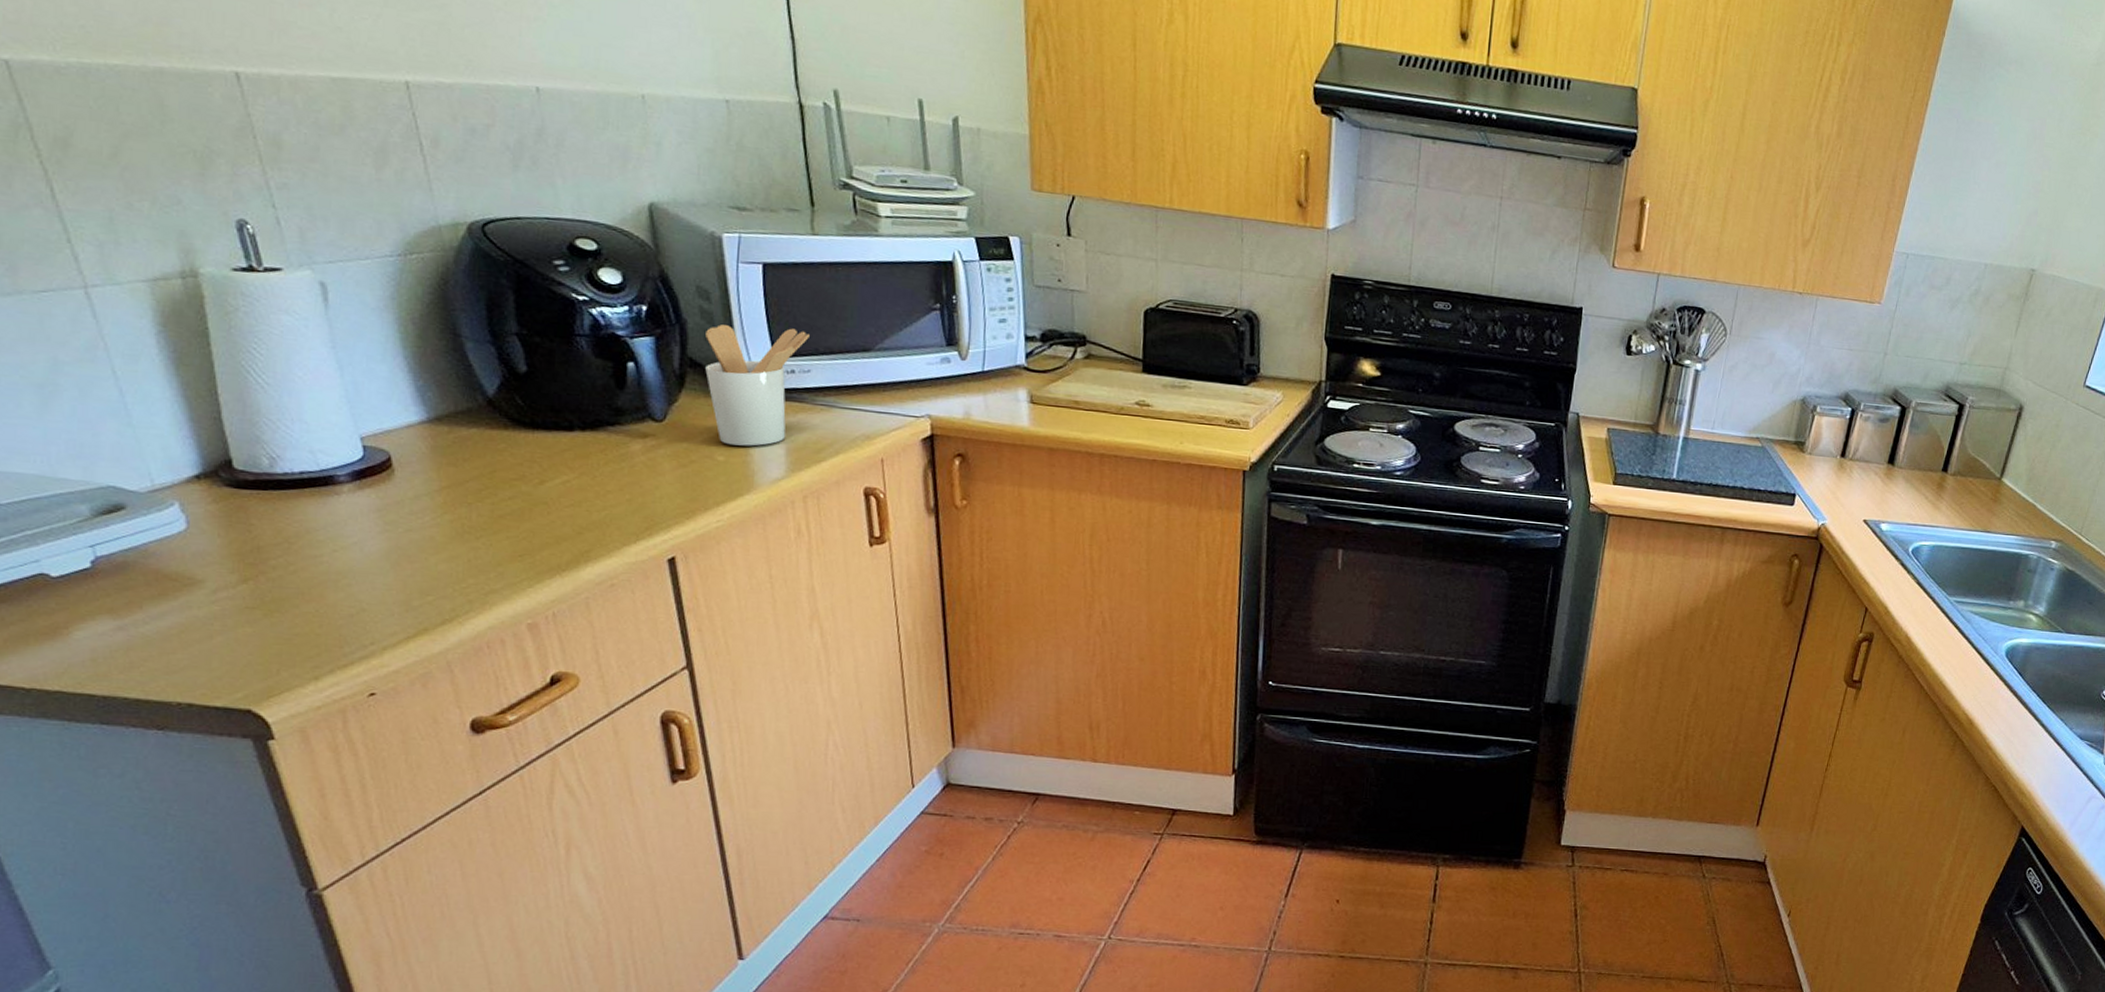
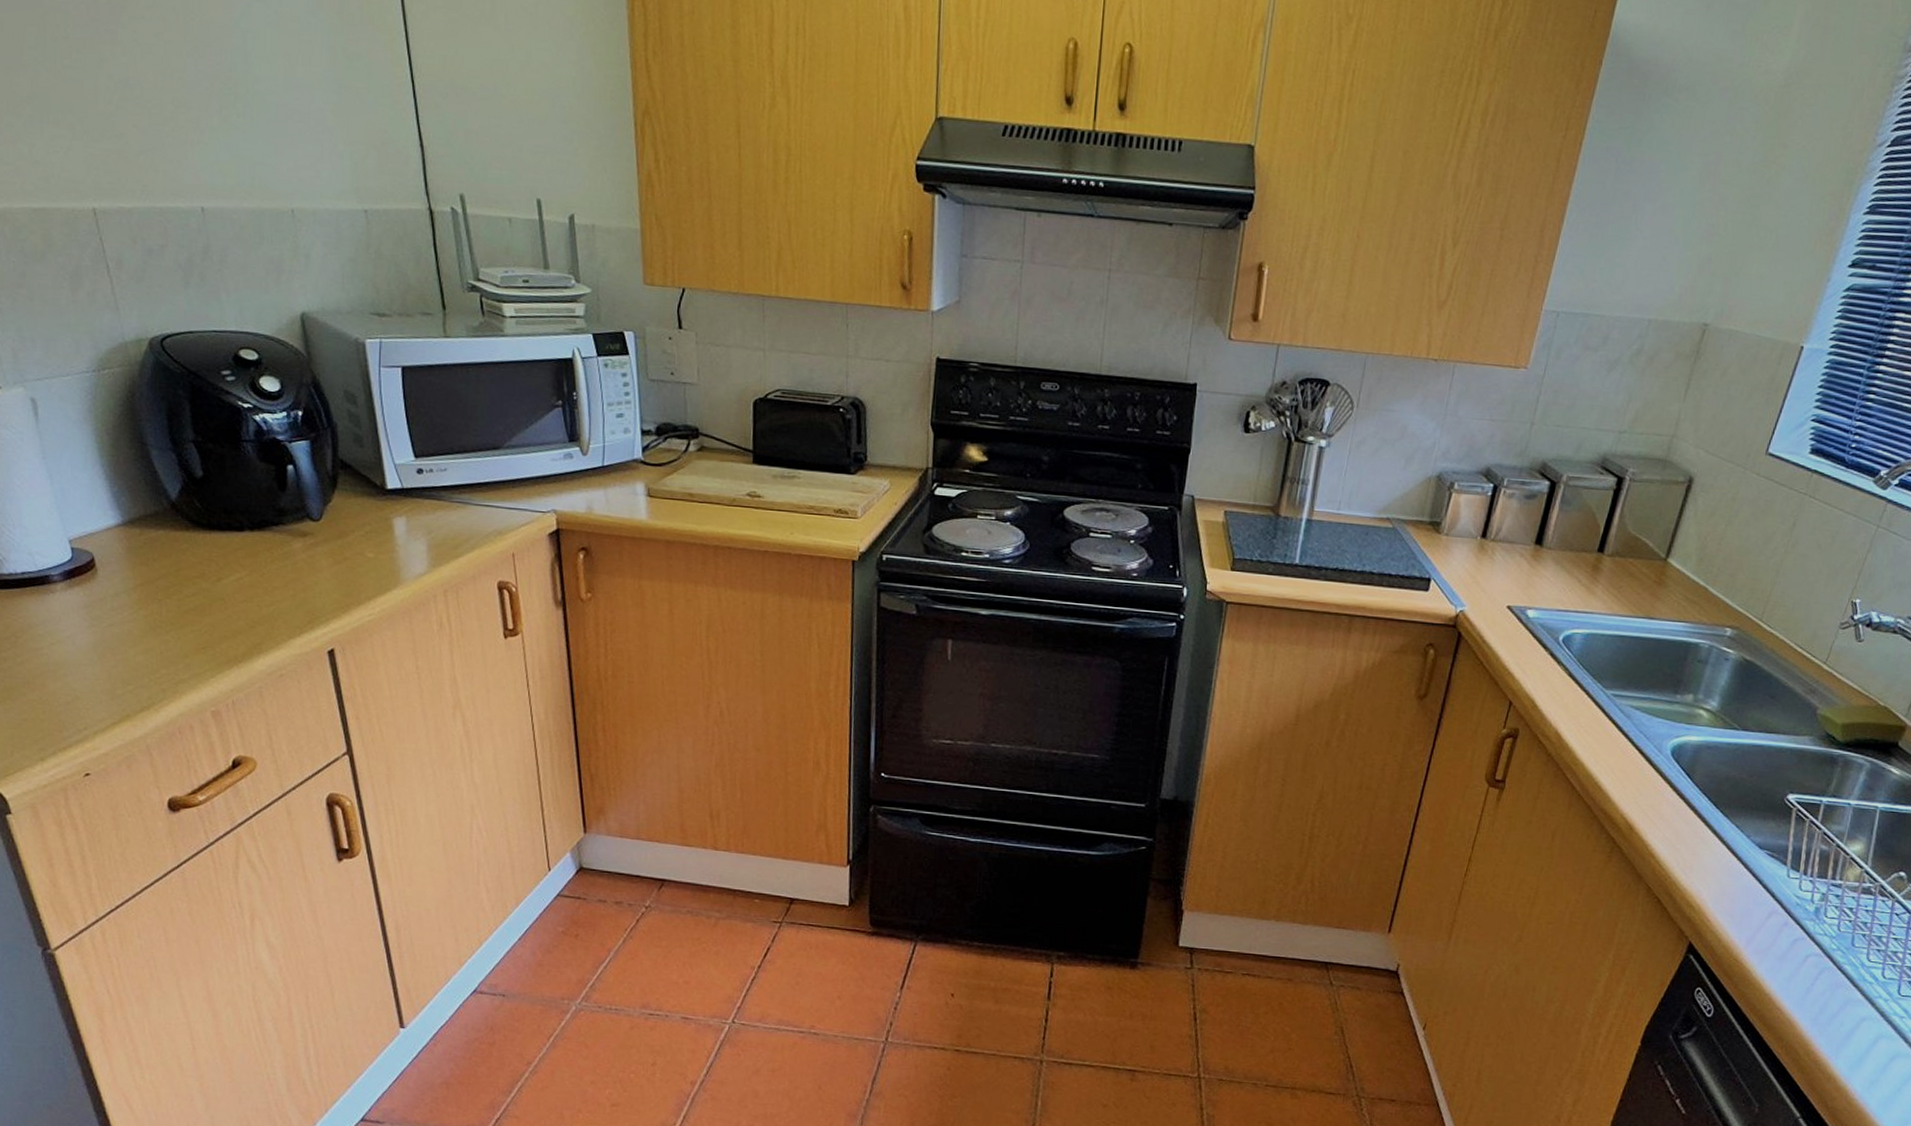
utensil holder: present [705,324,809,446] -> none [354,427,445,543]

